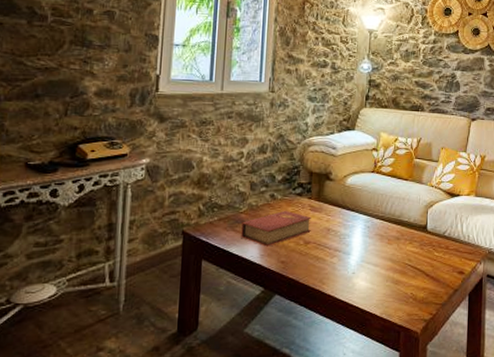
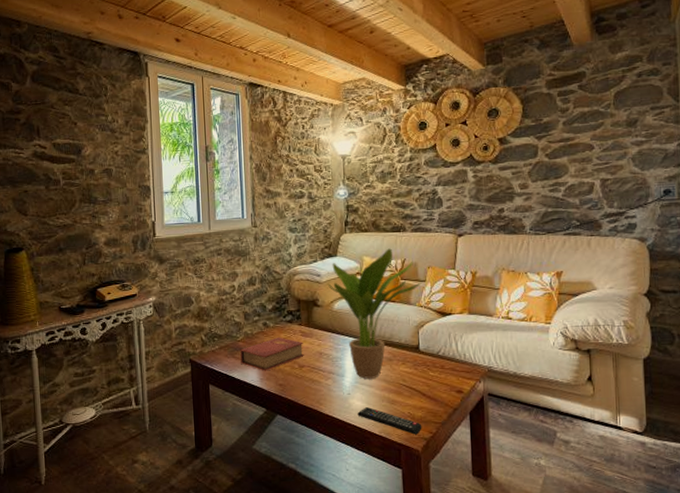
potted plant: none [343,126,436,258] -> present [328,248,423,379]
remote control: none [360,287,423,316] -> present [357,407,422,435]

